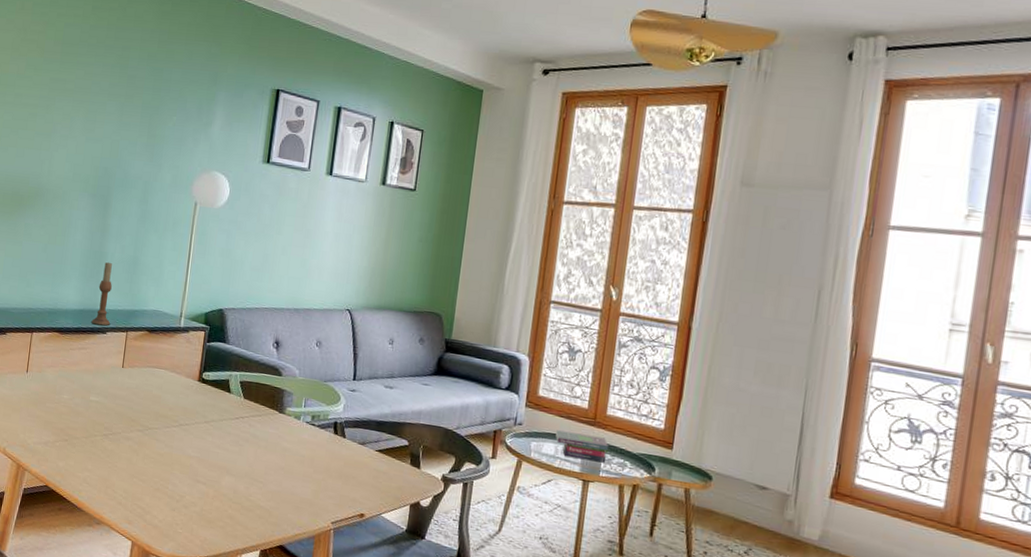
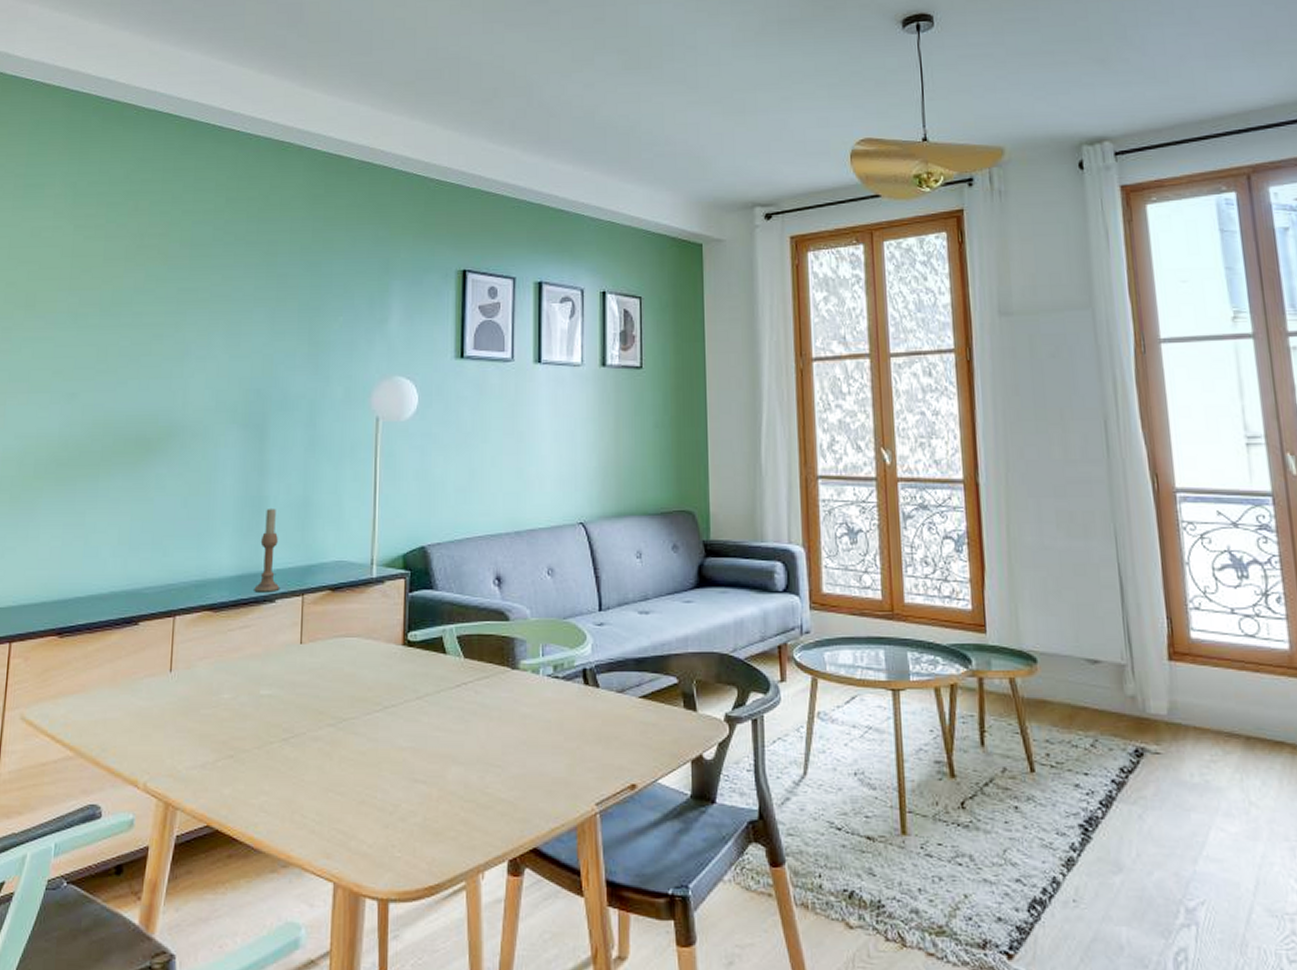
books: present [555,430,609,463] -> none [851,632,915,664]

